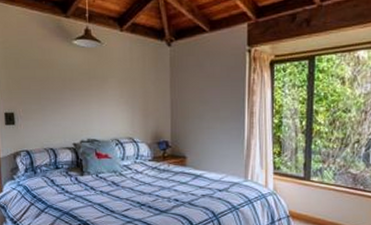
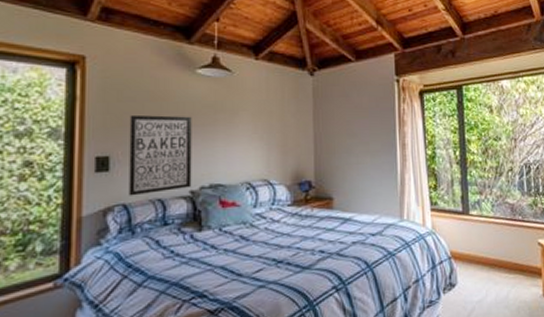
wall art: none [25,79,74,145] -> present [129,114,192,196]

